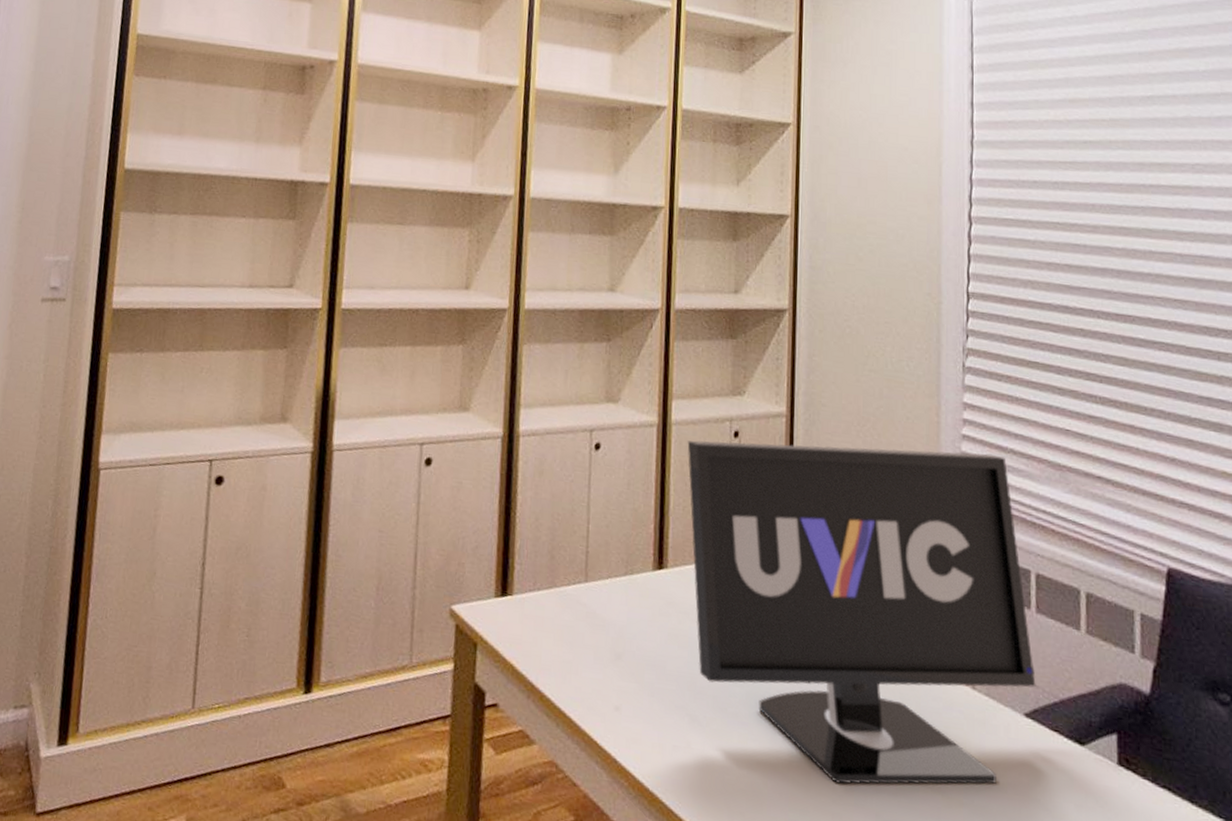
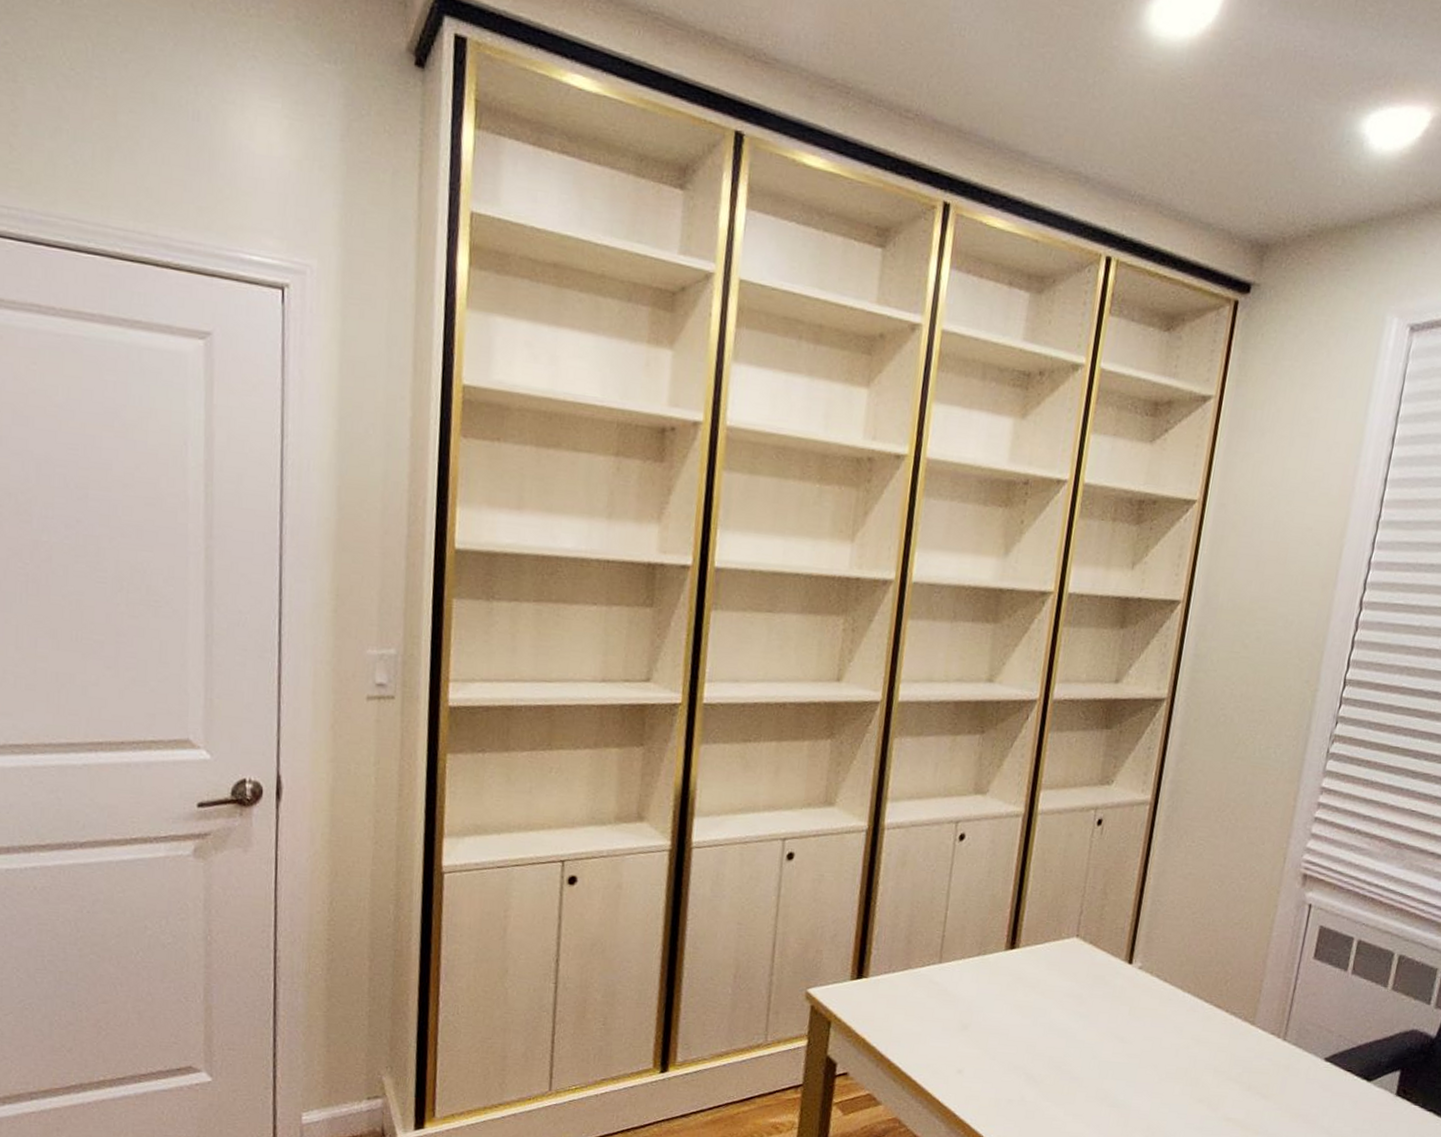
monitor: present [687,440,1036,785] -> none [1039,828,1351,1123]

